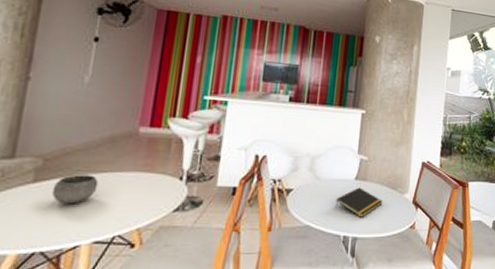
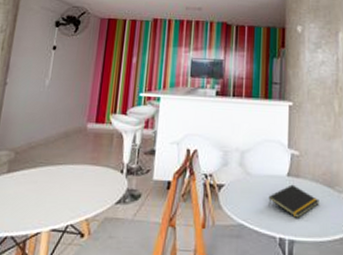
bowl: present [51,175,99,204] -> none [20,166,56,194]

